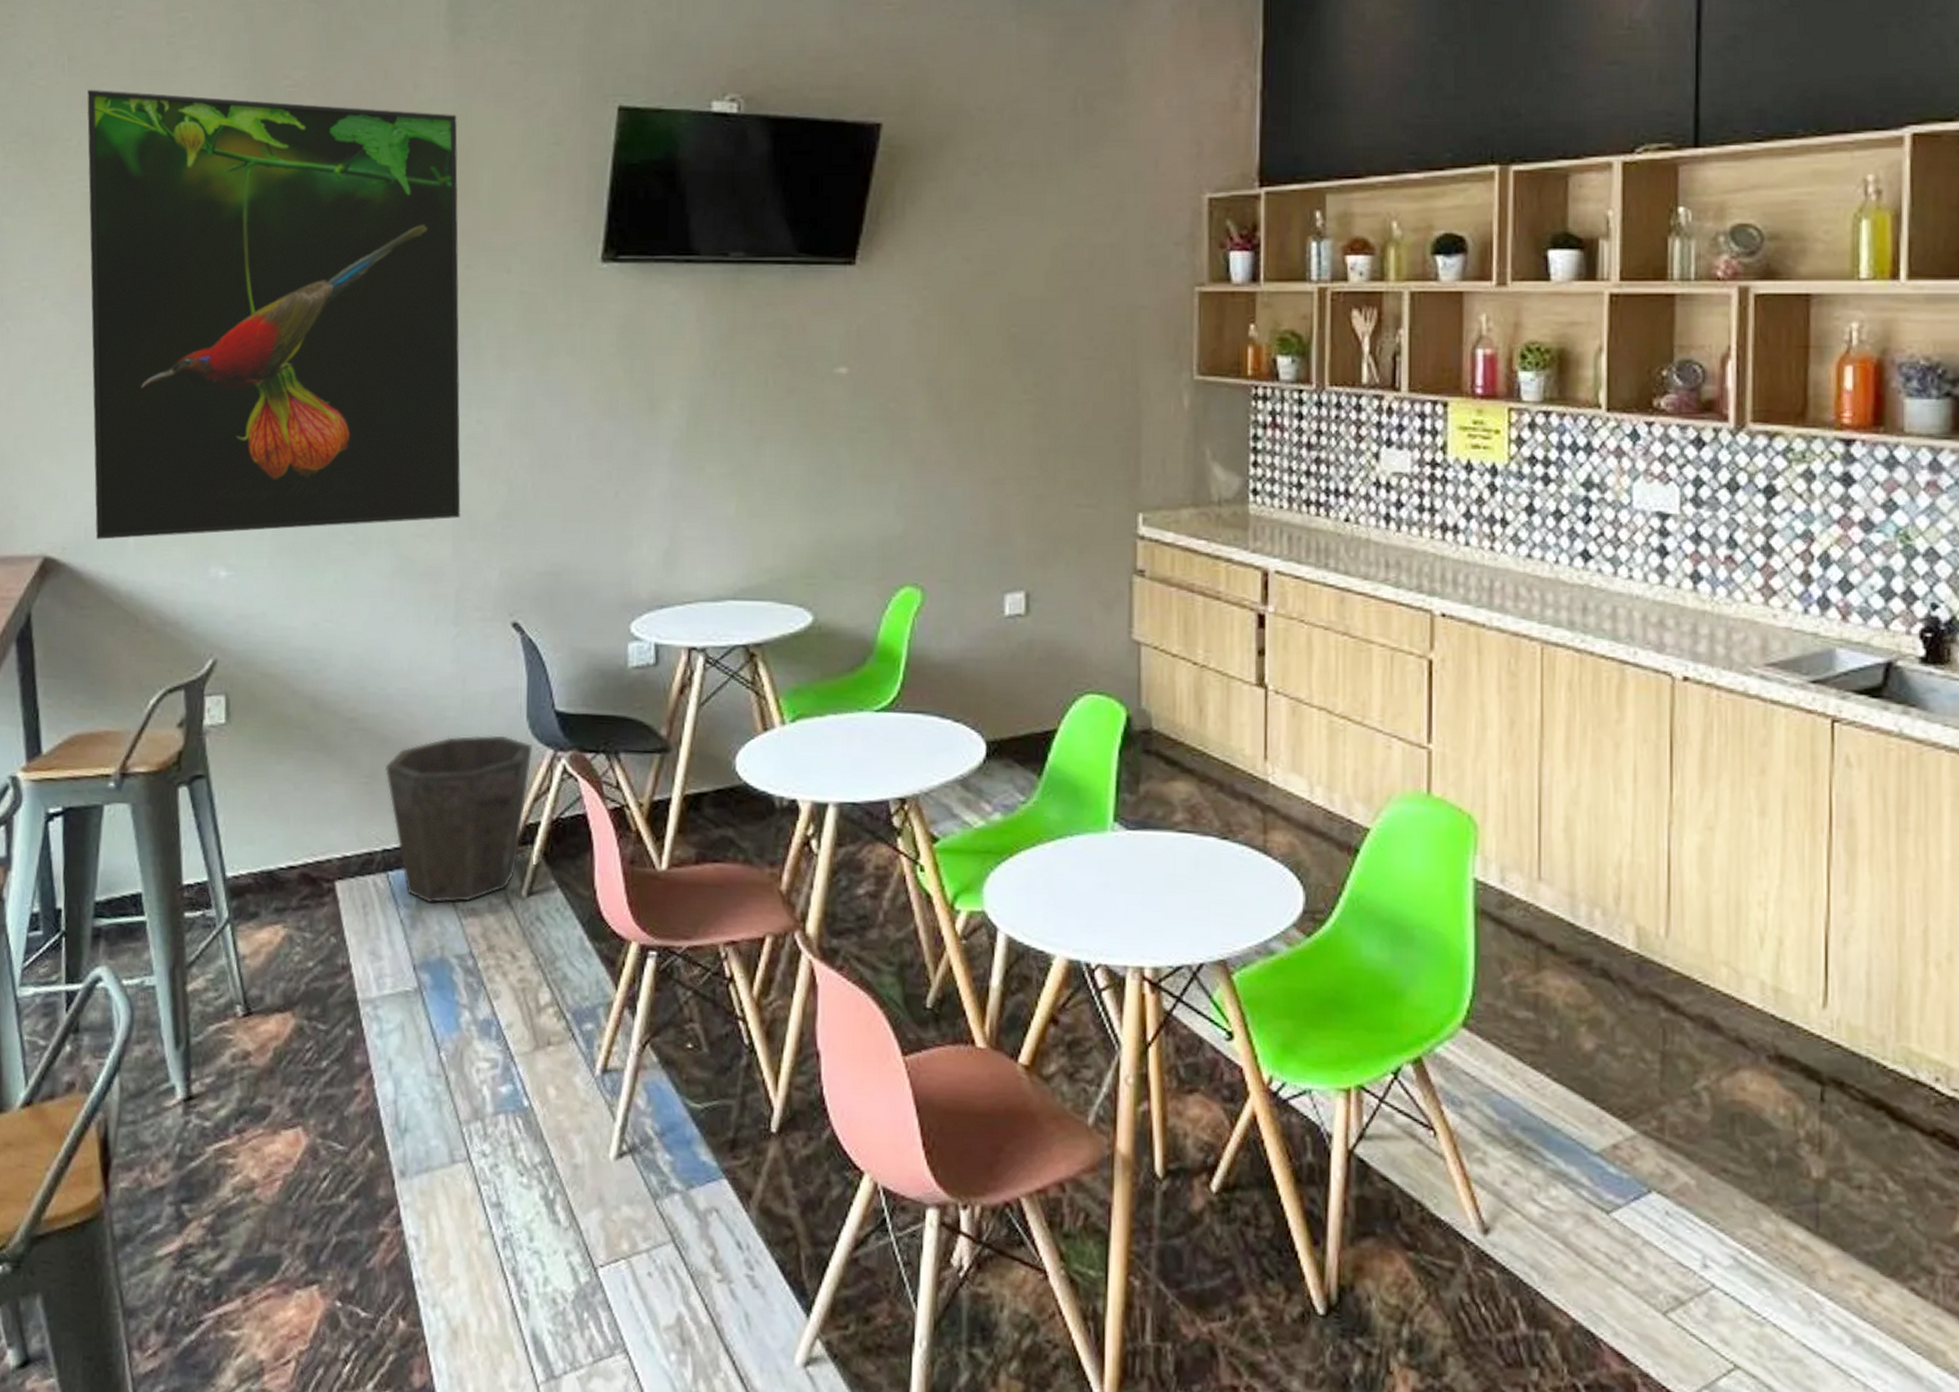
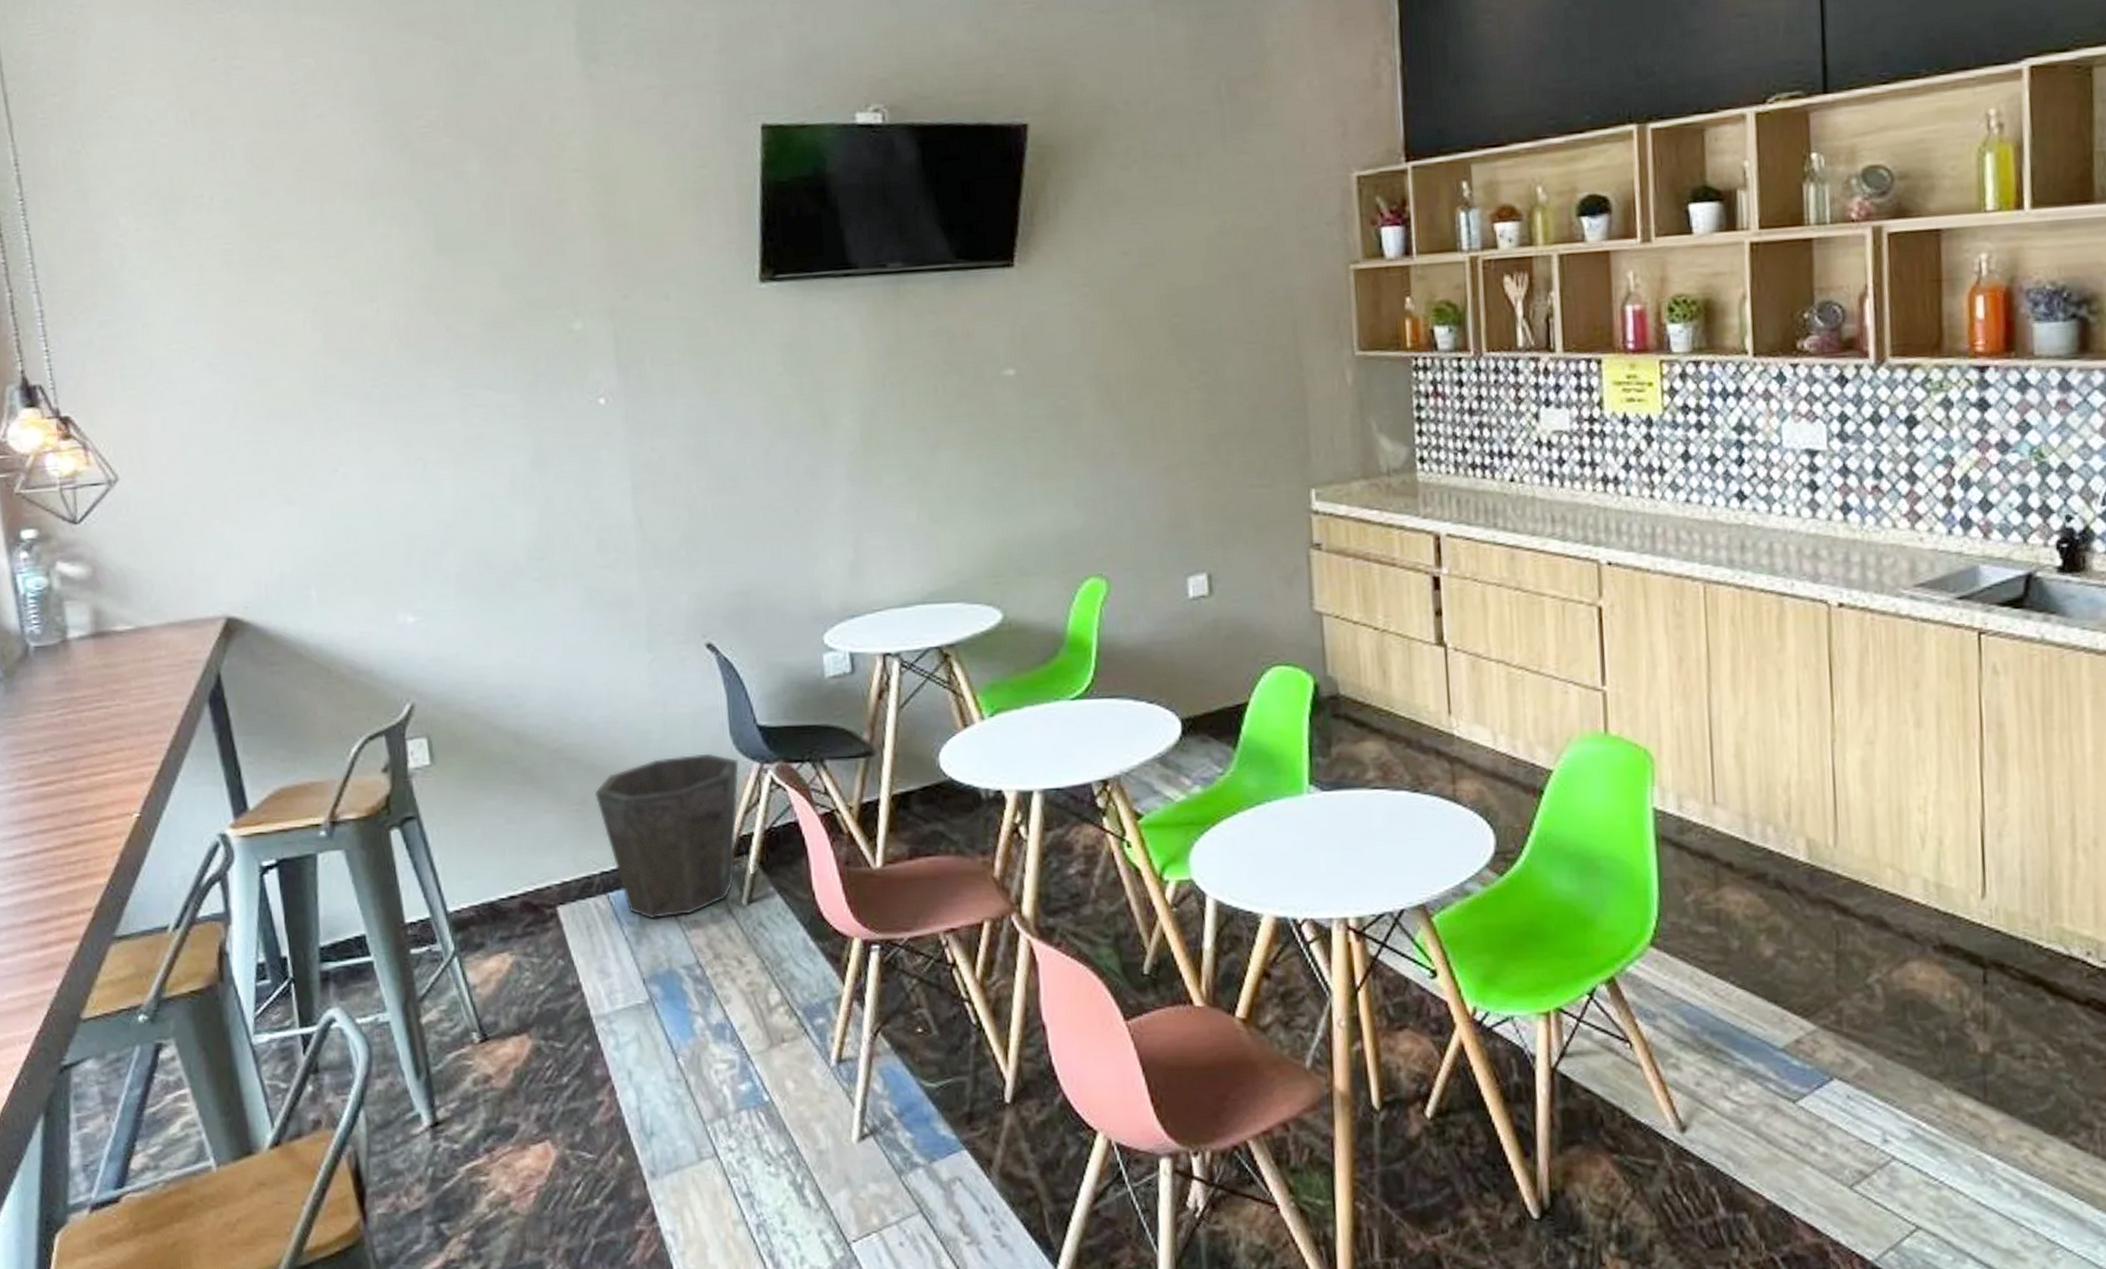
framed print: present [87,89,461,540] -> none [214,143,644,596]

